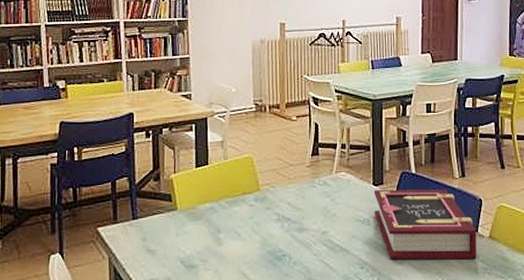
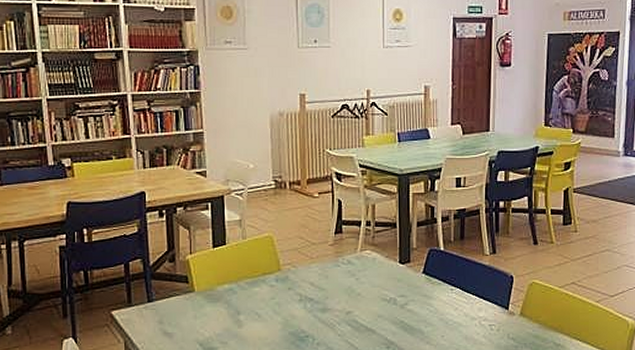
book: present [373,189,477,260] -> none [400,266,507,339]

